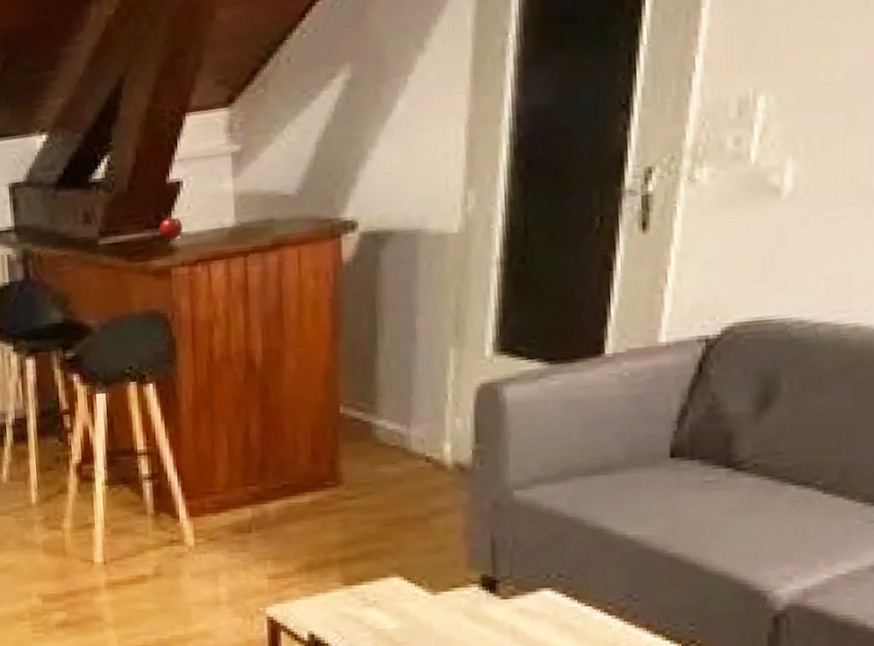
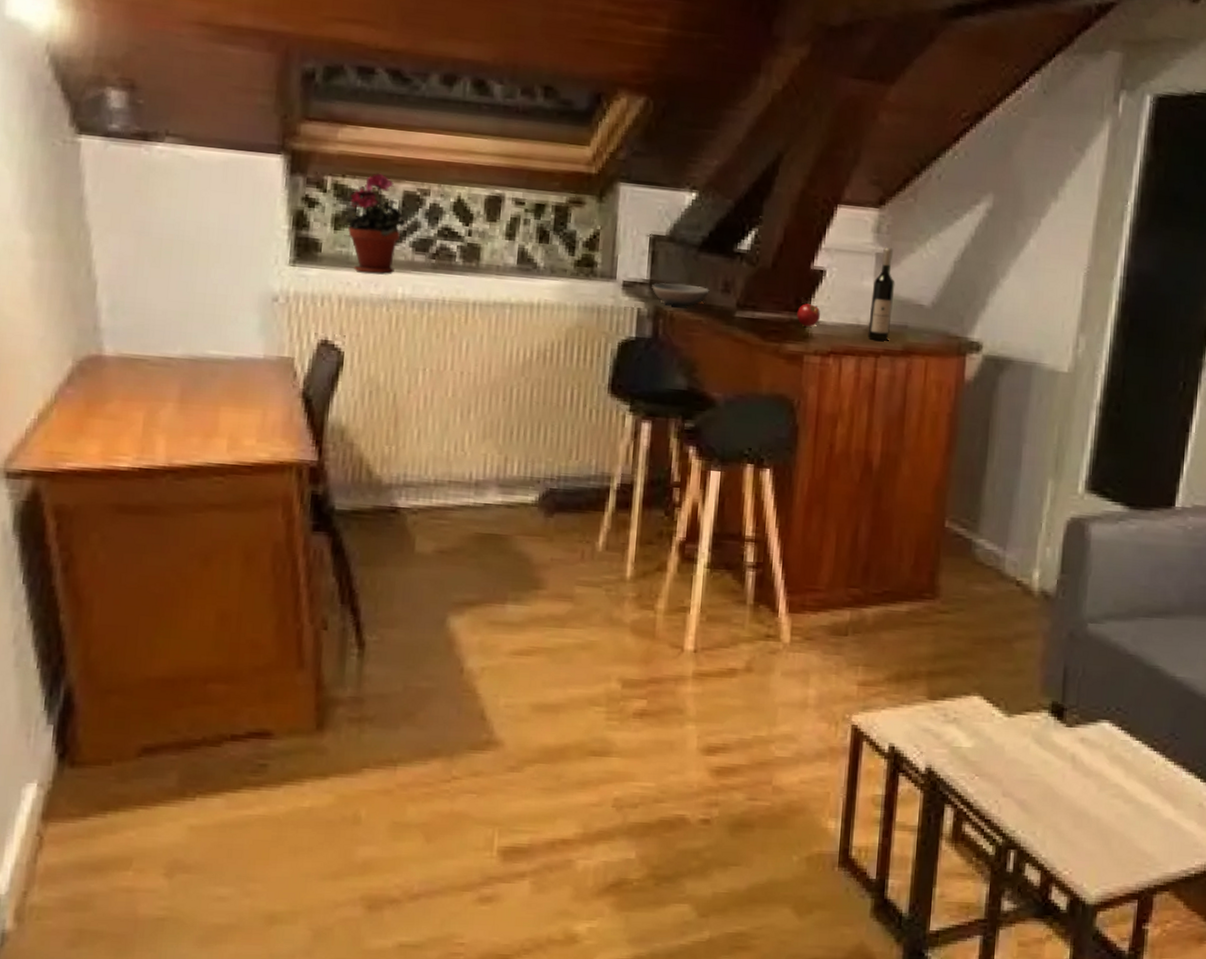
dish: none [17,222,72,246] -> present [652,282,710,306]
bottle: none [232,144,257,240] -> present [867,247,895,341]

